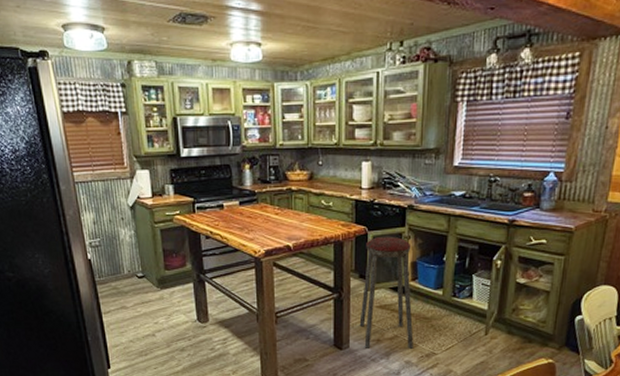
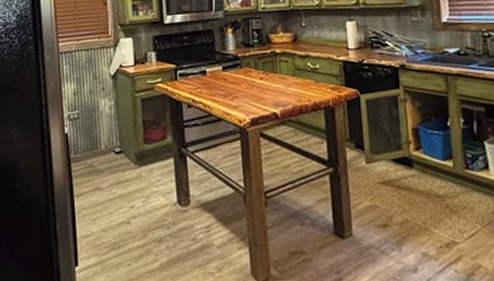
music stool: present [359,236,414,349] -> none [359,99,429,236]

